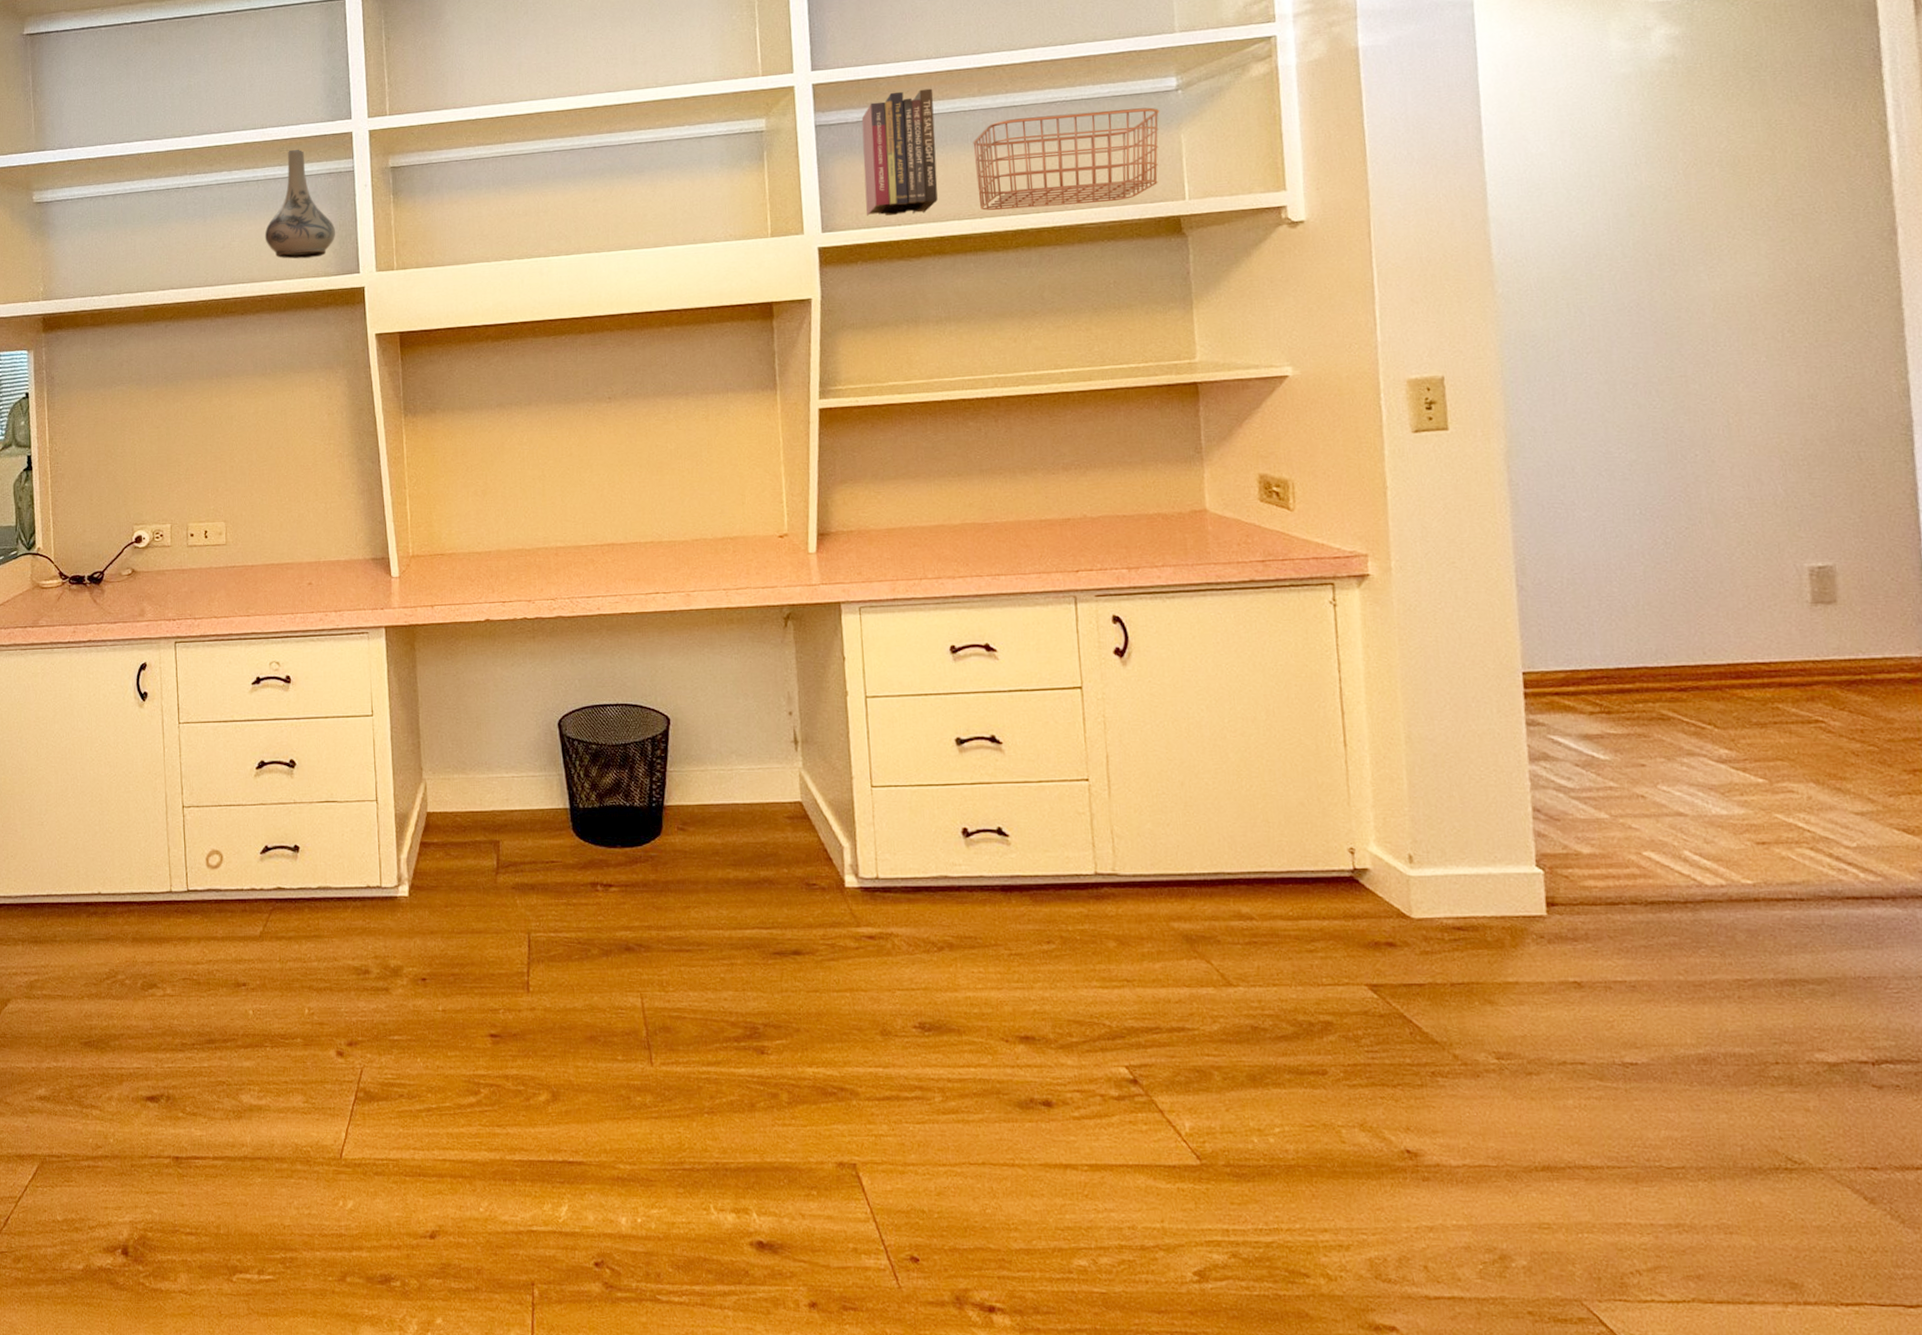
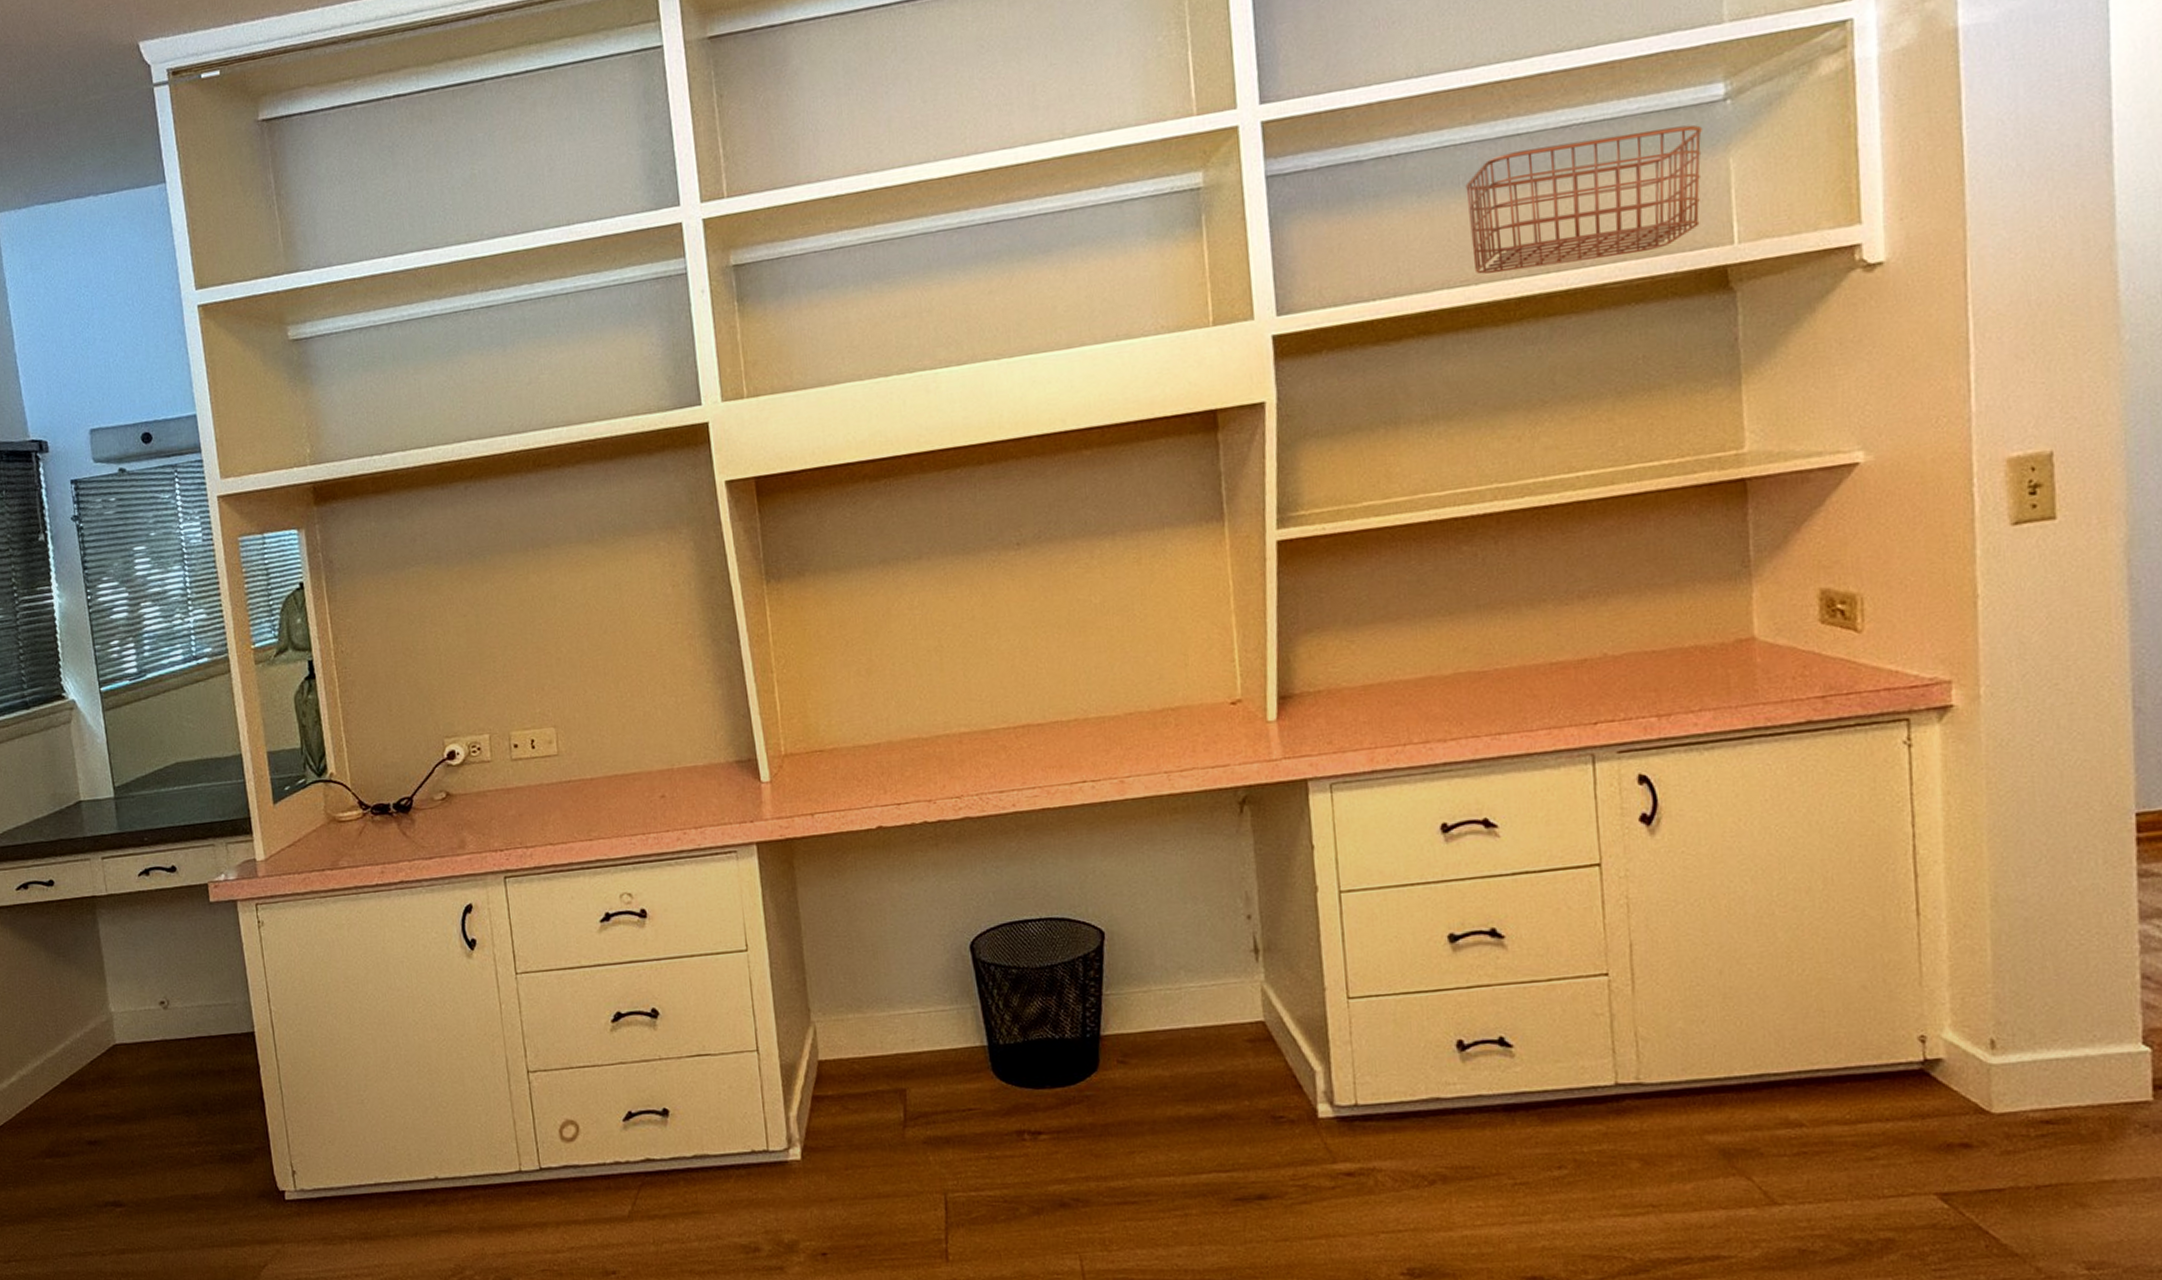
decorative vase: present [264,149,336,259] -> none [580,250,669,393]
books: present [861,88,938,217] -> none [1324,117,1422,291]

